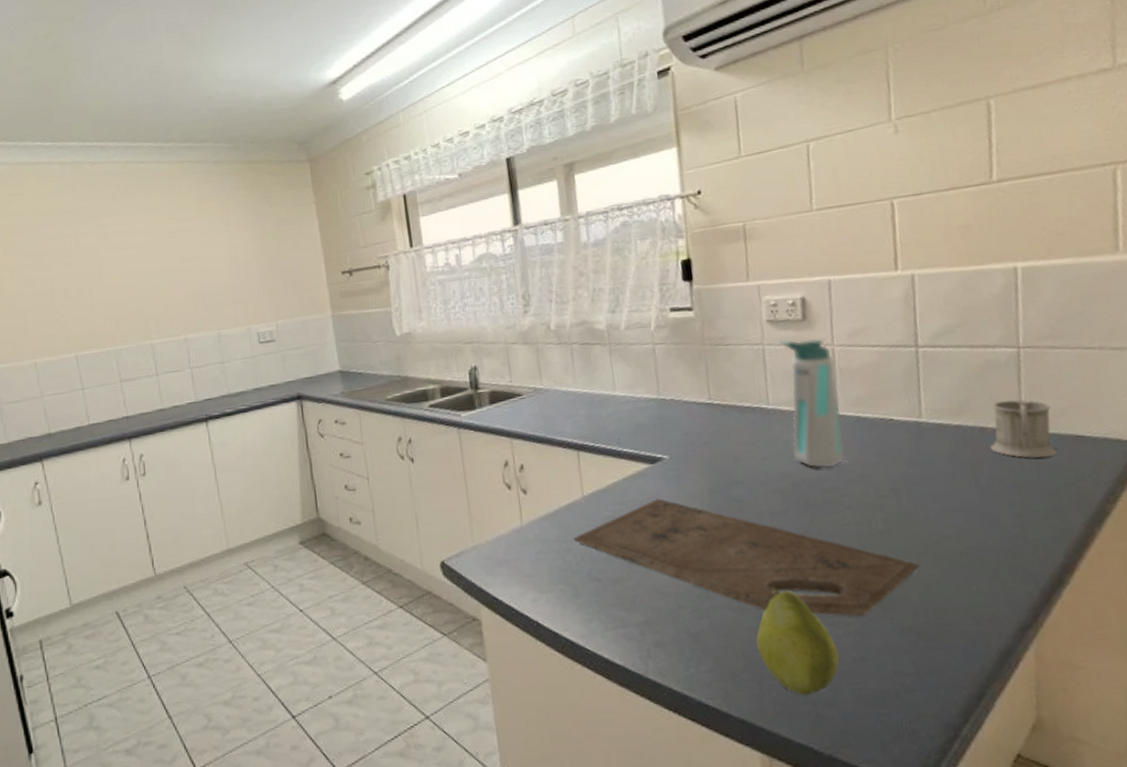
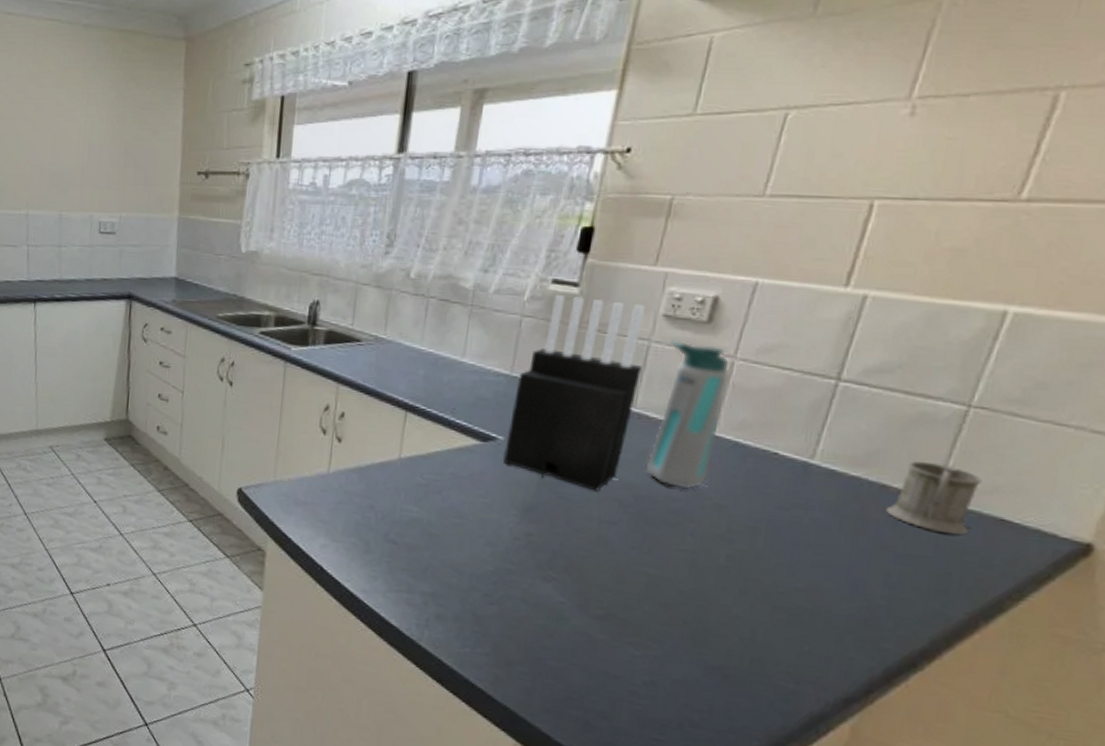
cutting board: present [572,498,921,617] -> none [377,478,753,645]
knife block: none [665,315,772,488] -> present [504,294,645,492]
fruit: present [756,582,840,696] -> none [542,587,630,703]

